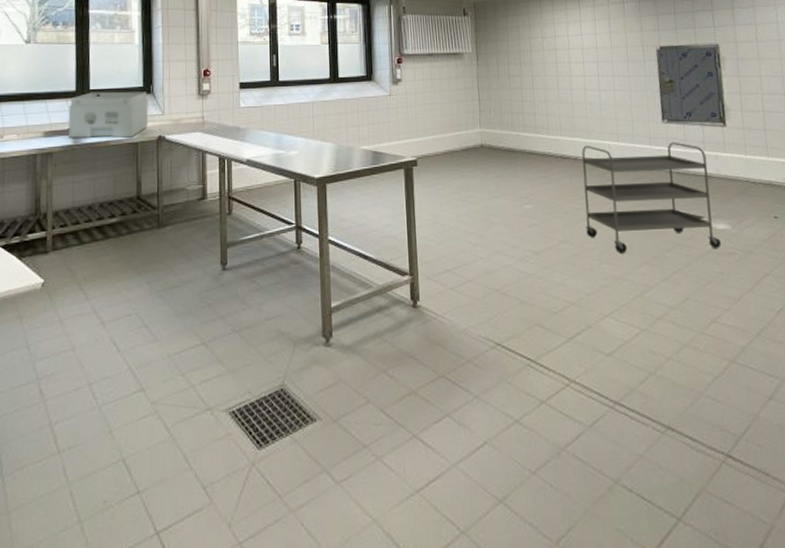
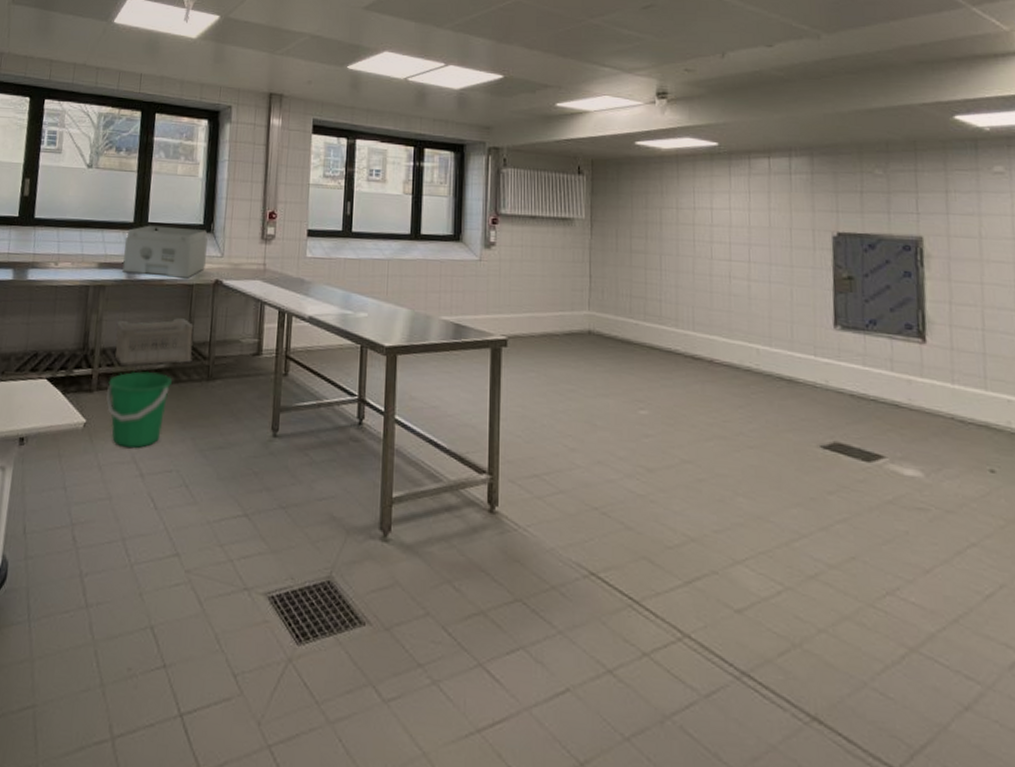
bucket: none [61,227,124,300] -> present [106,371,172,449]
plastic crate: none [66,174,142,227] -> present [115,318,194,368]
utility cart: present [582,142,721,254] -> none [719,346,908,501]

